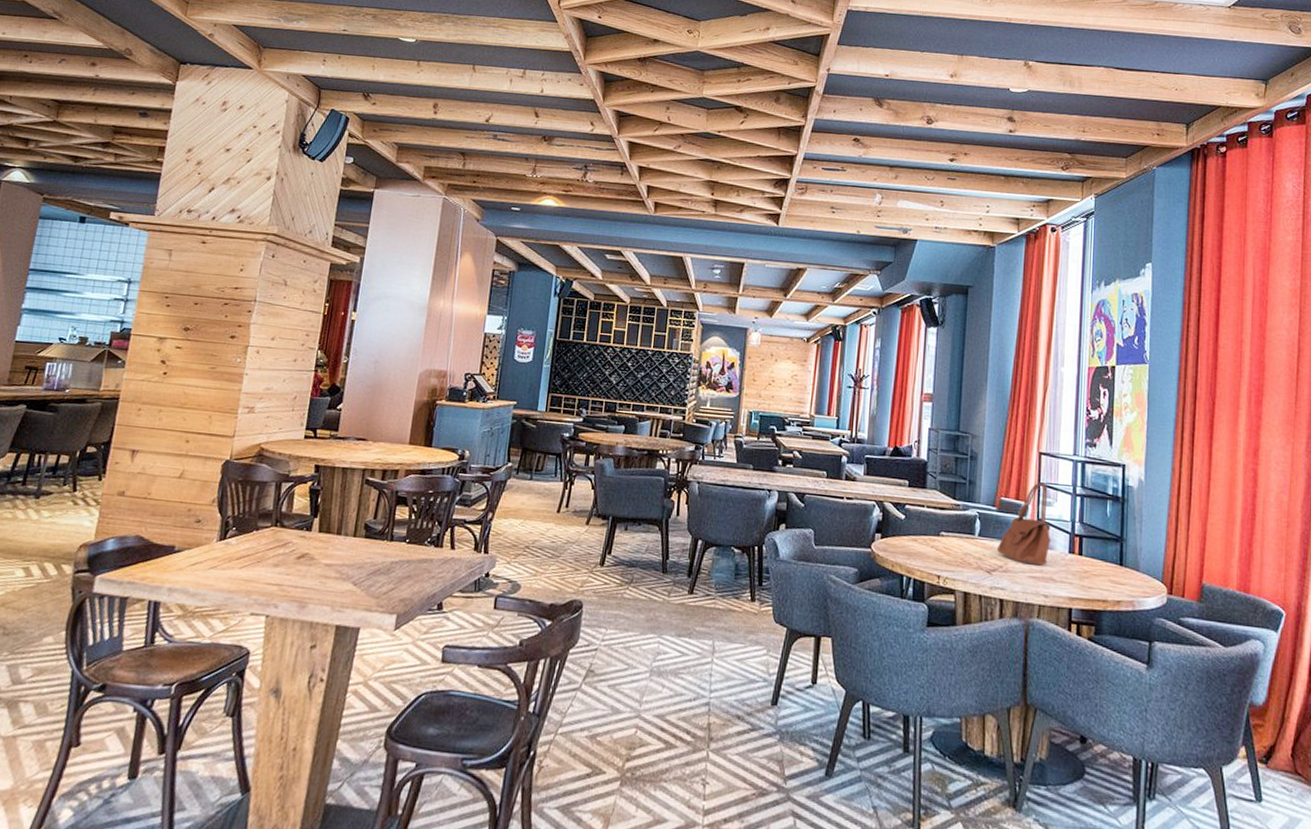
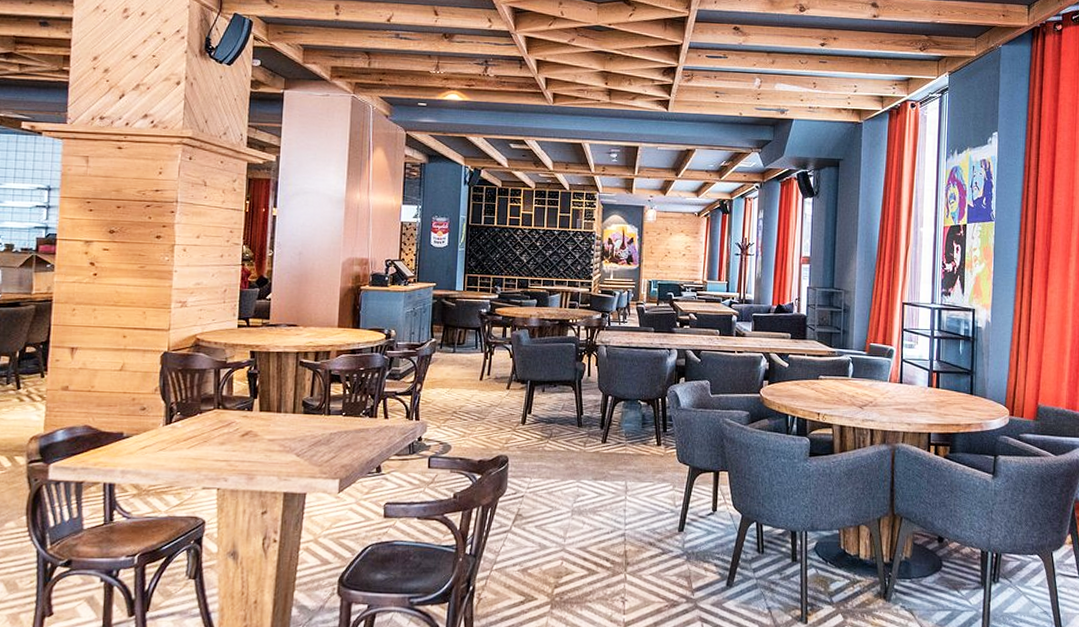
handbag: present [996,482,1052,566] -> none [867,328,913,399]

